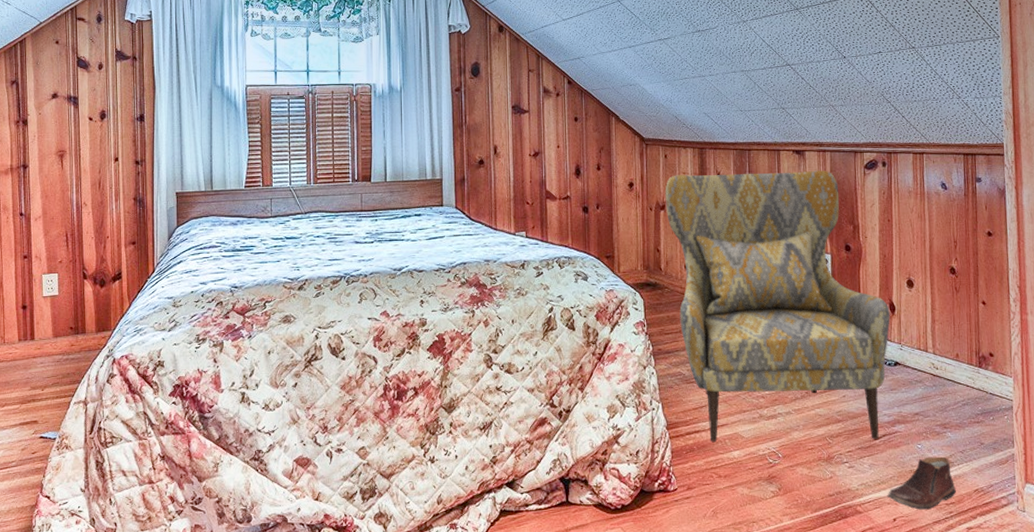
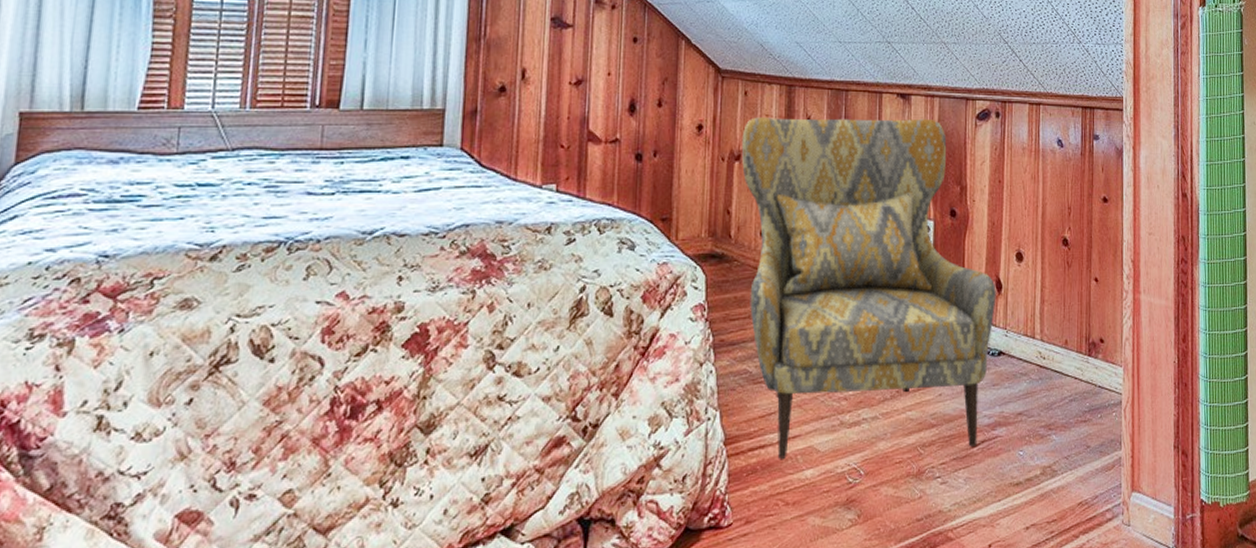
shoe: present [887,456,956,510] -> none [983,464,1058,532]

